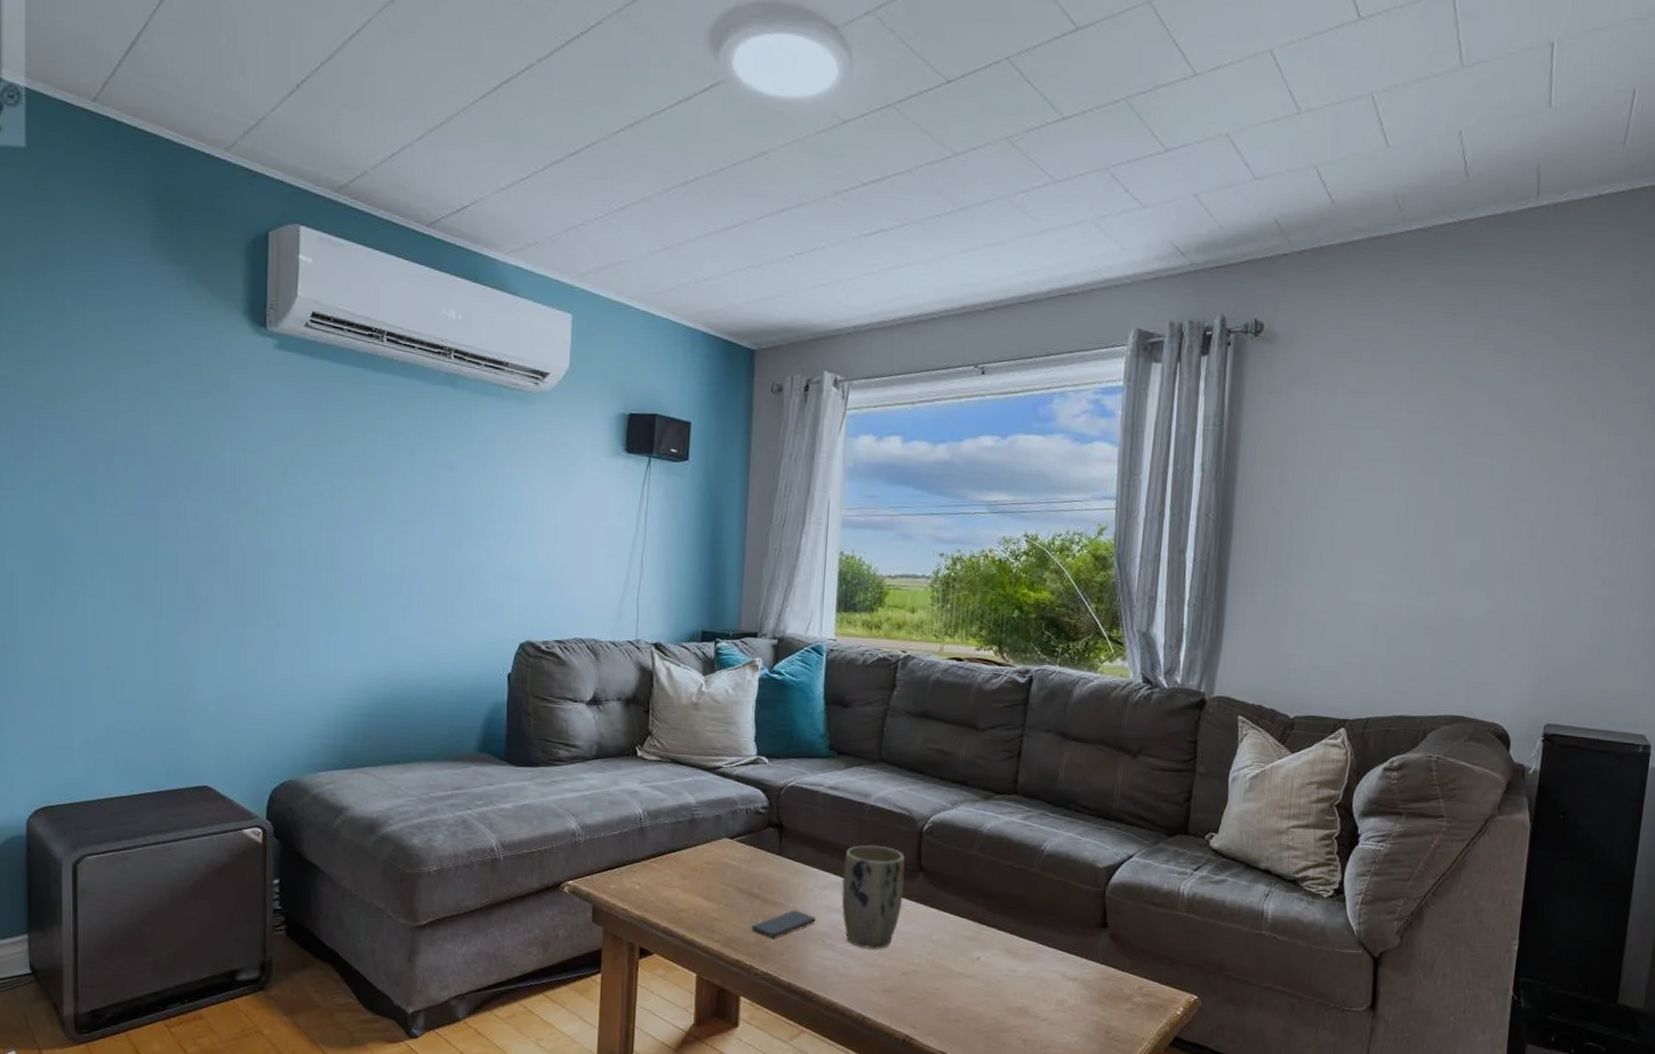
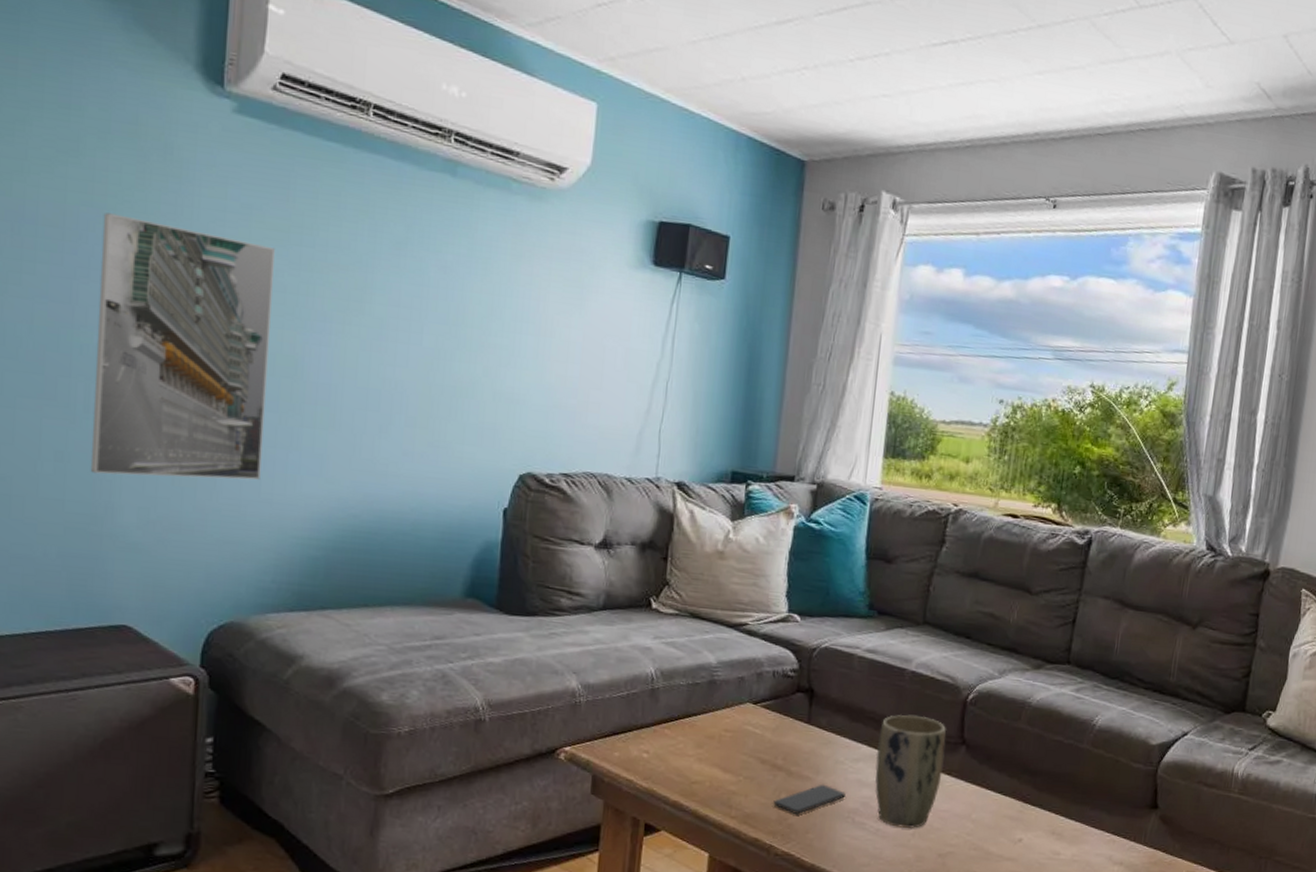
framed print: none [174,441,312,660] -> present [90,212,275,480]

